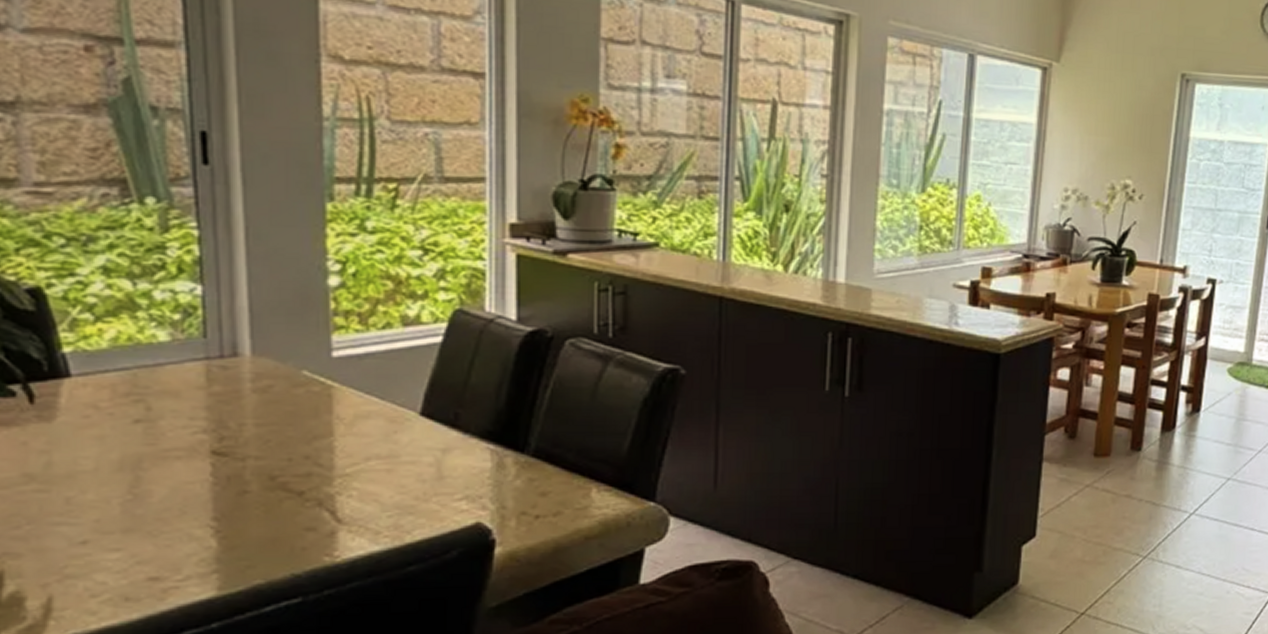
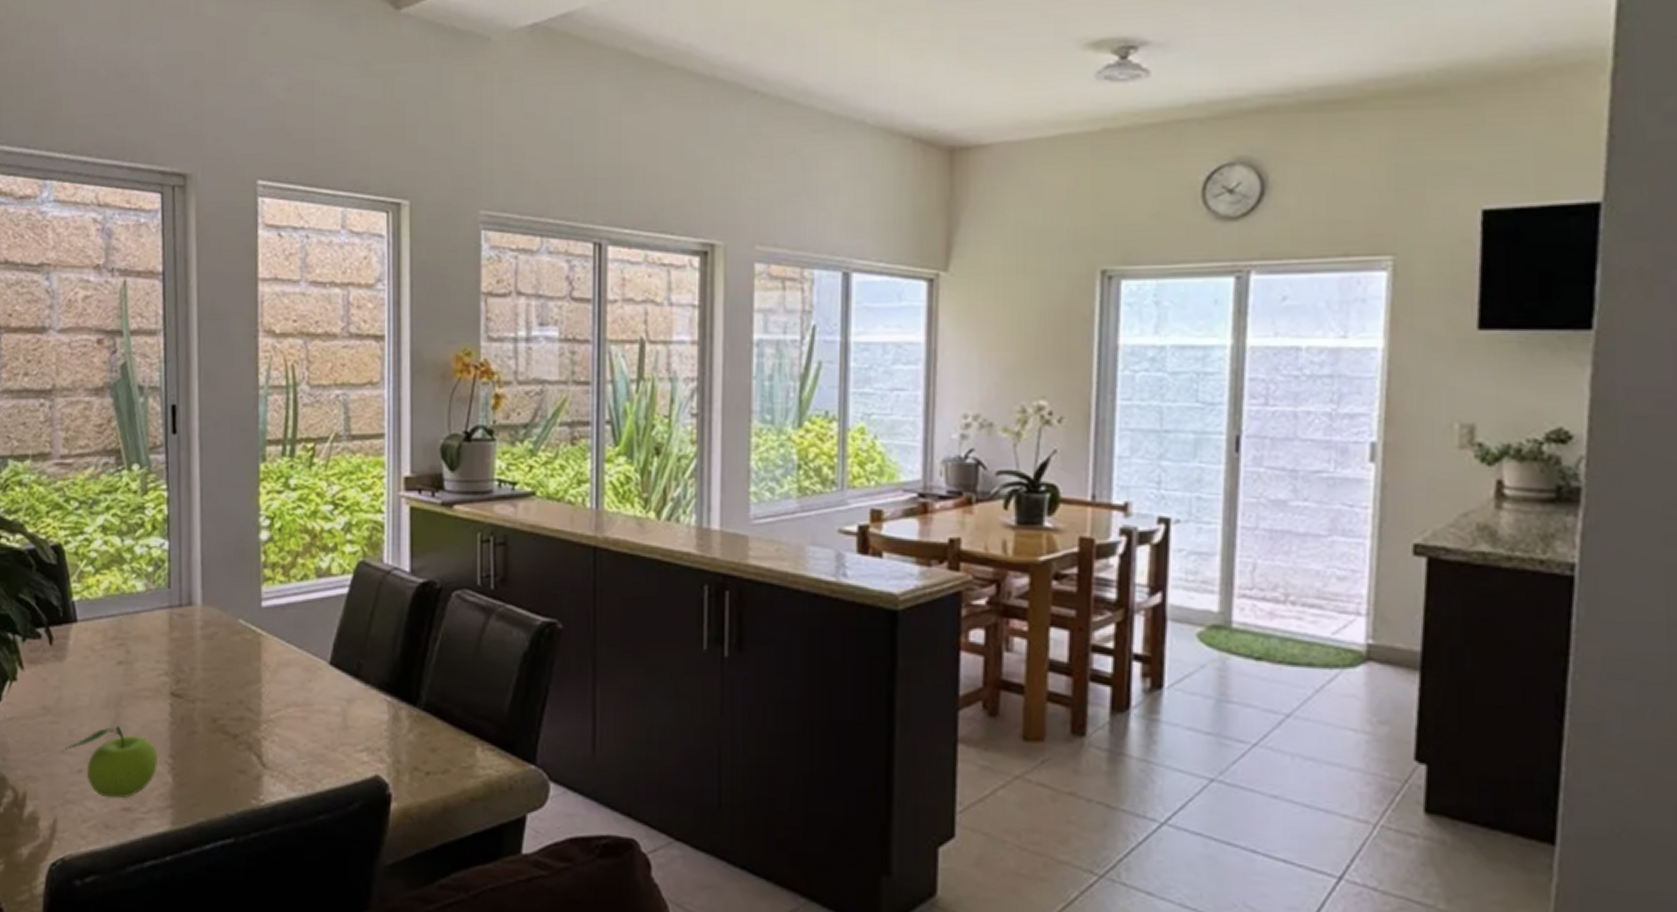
fruit: none [53,490,196,569] -> present [60,726,157,798]

